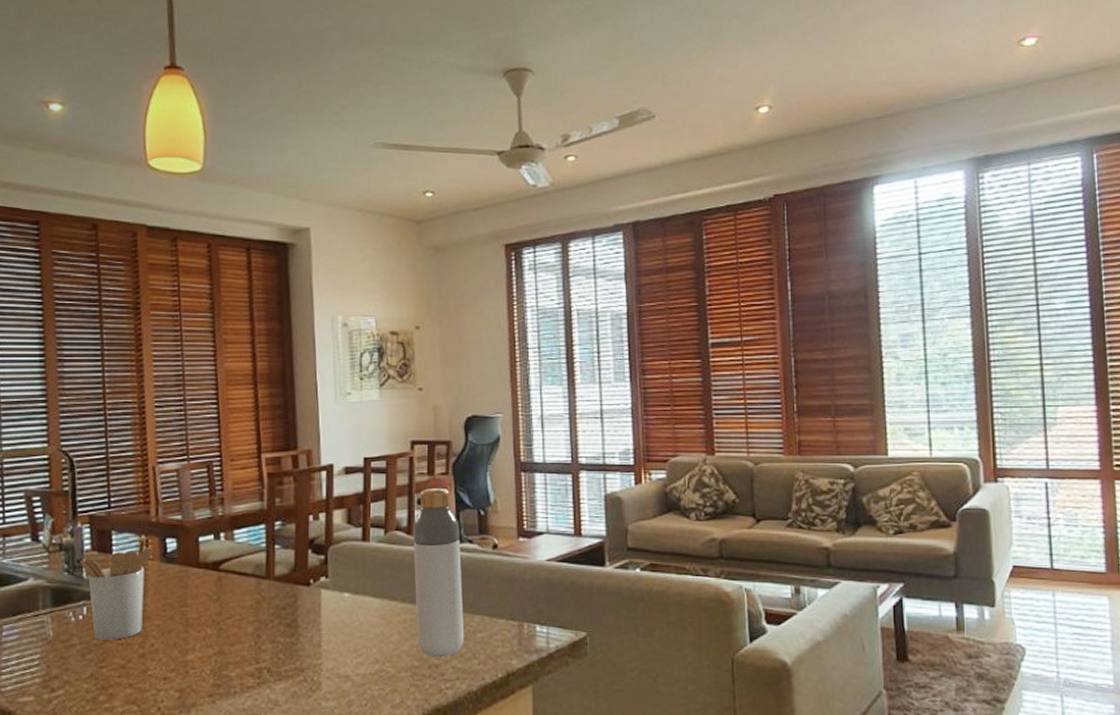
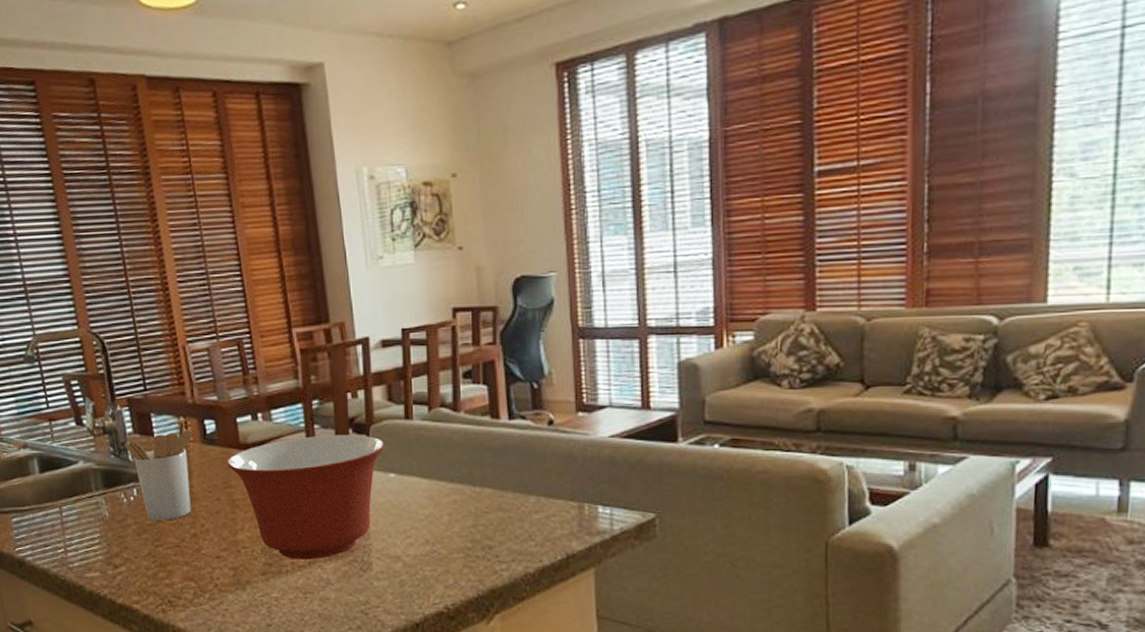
mixing bowl: none [184,555,342,680] -> present [227,435,385,560]
bottle: present [413,488,465,658] -> none [459,360,520,539]

